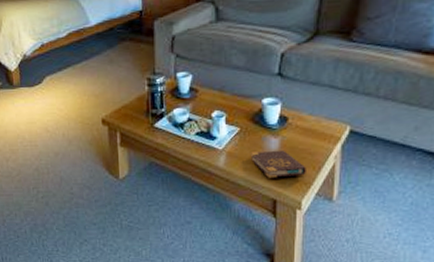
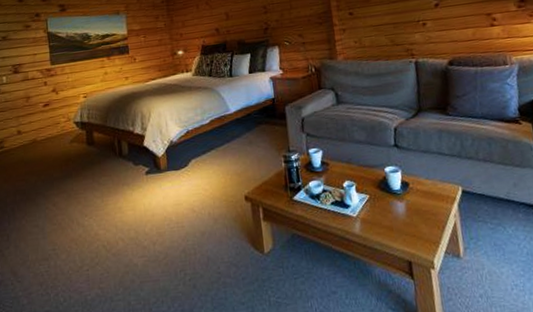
book: present [250,150,306,178] -> none [381,212,433,241]

